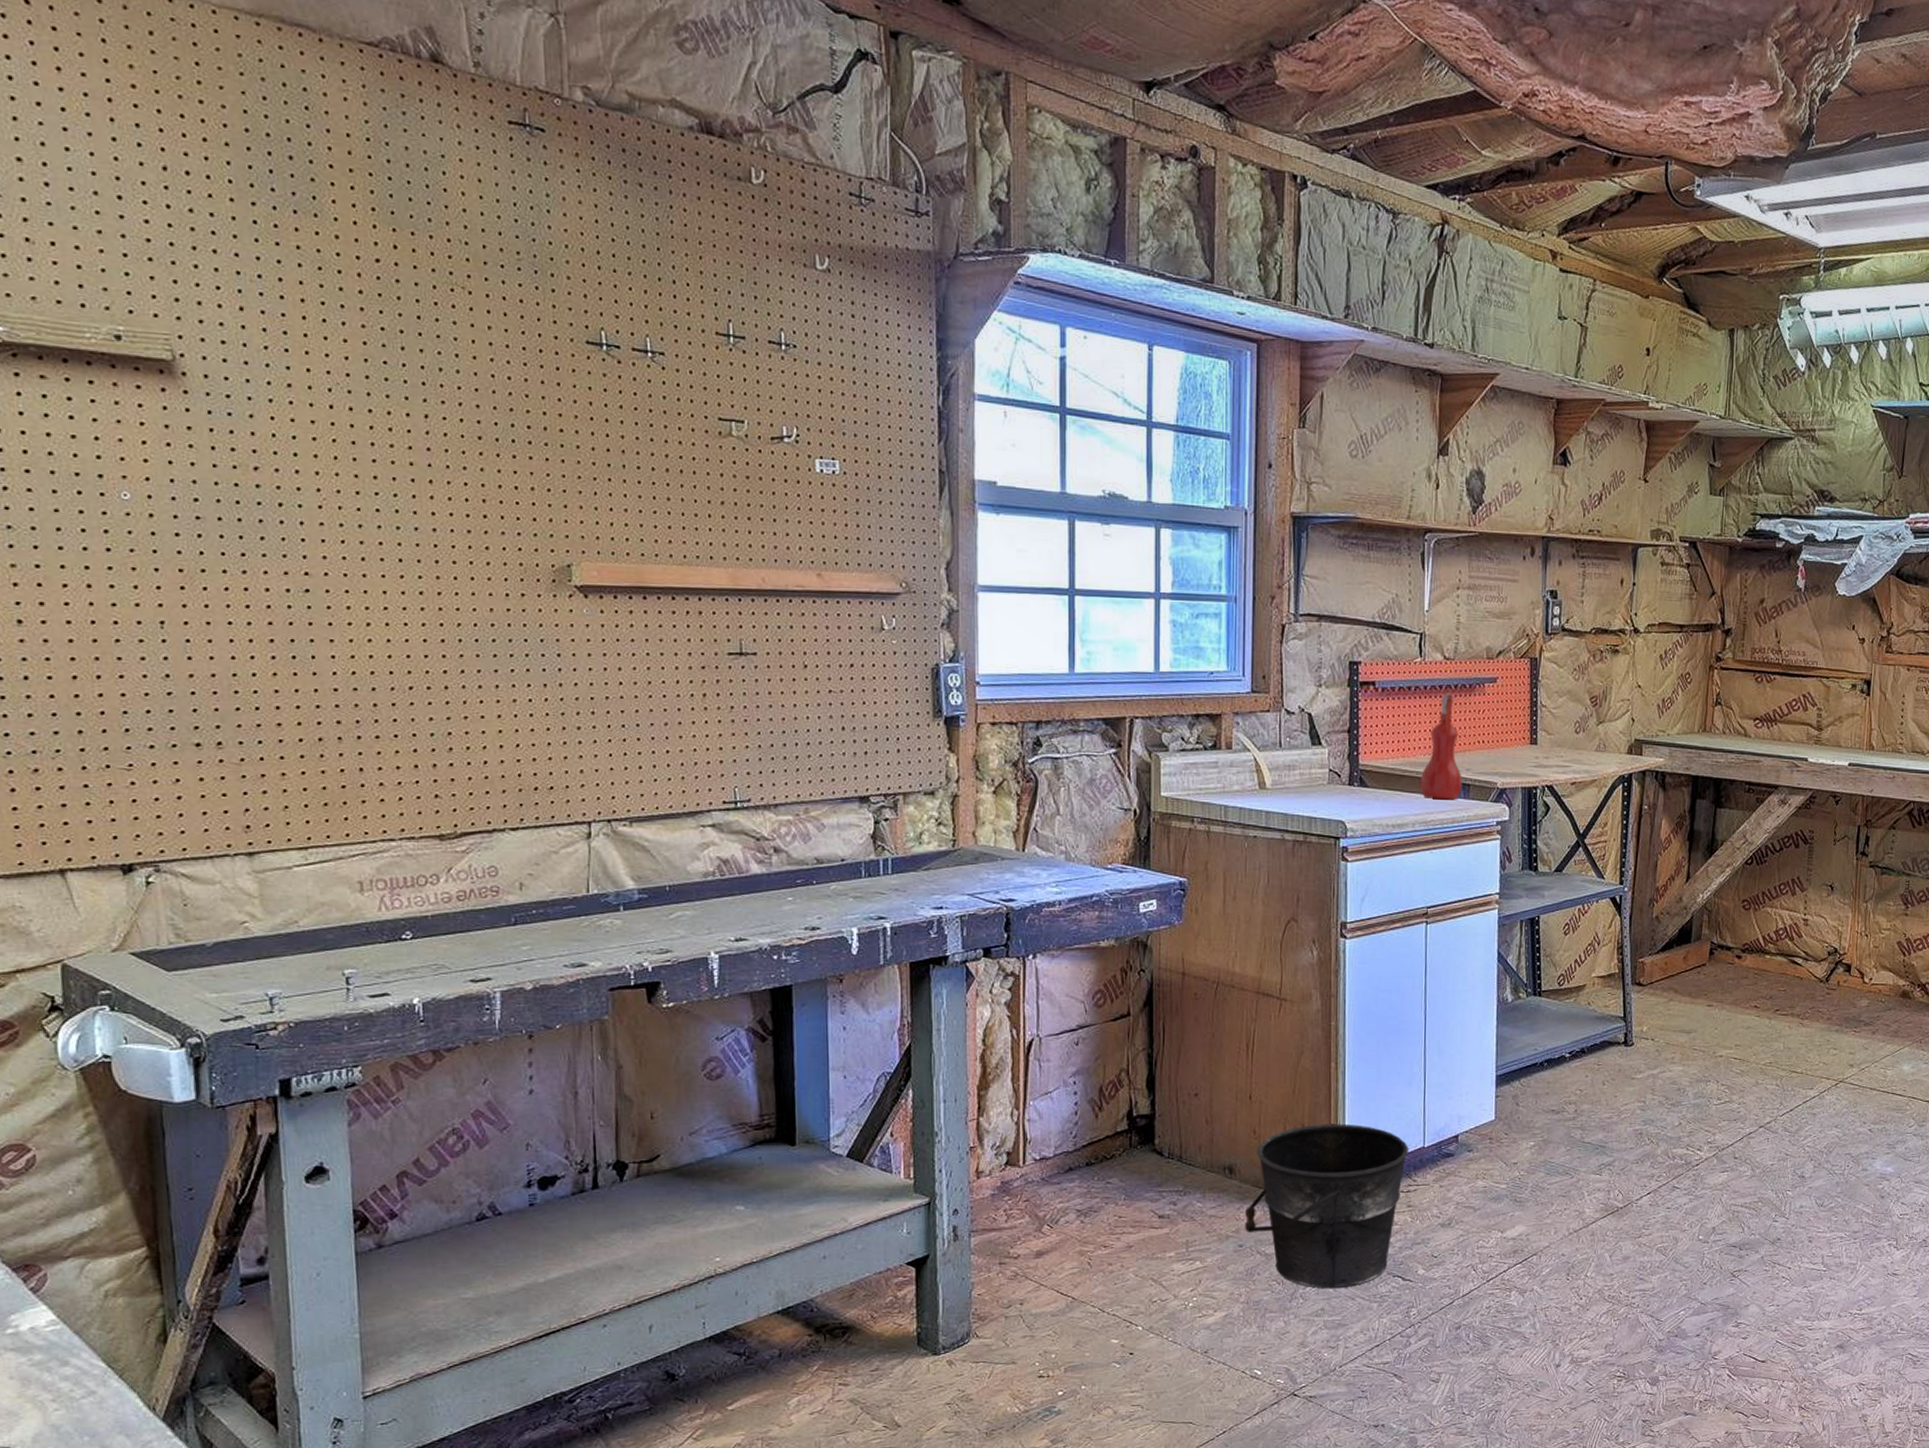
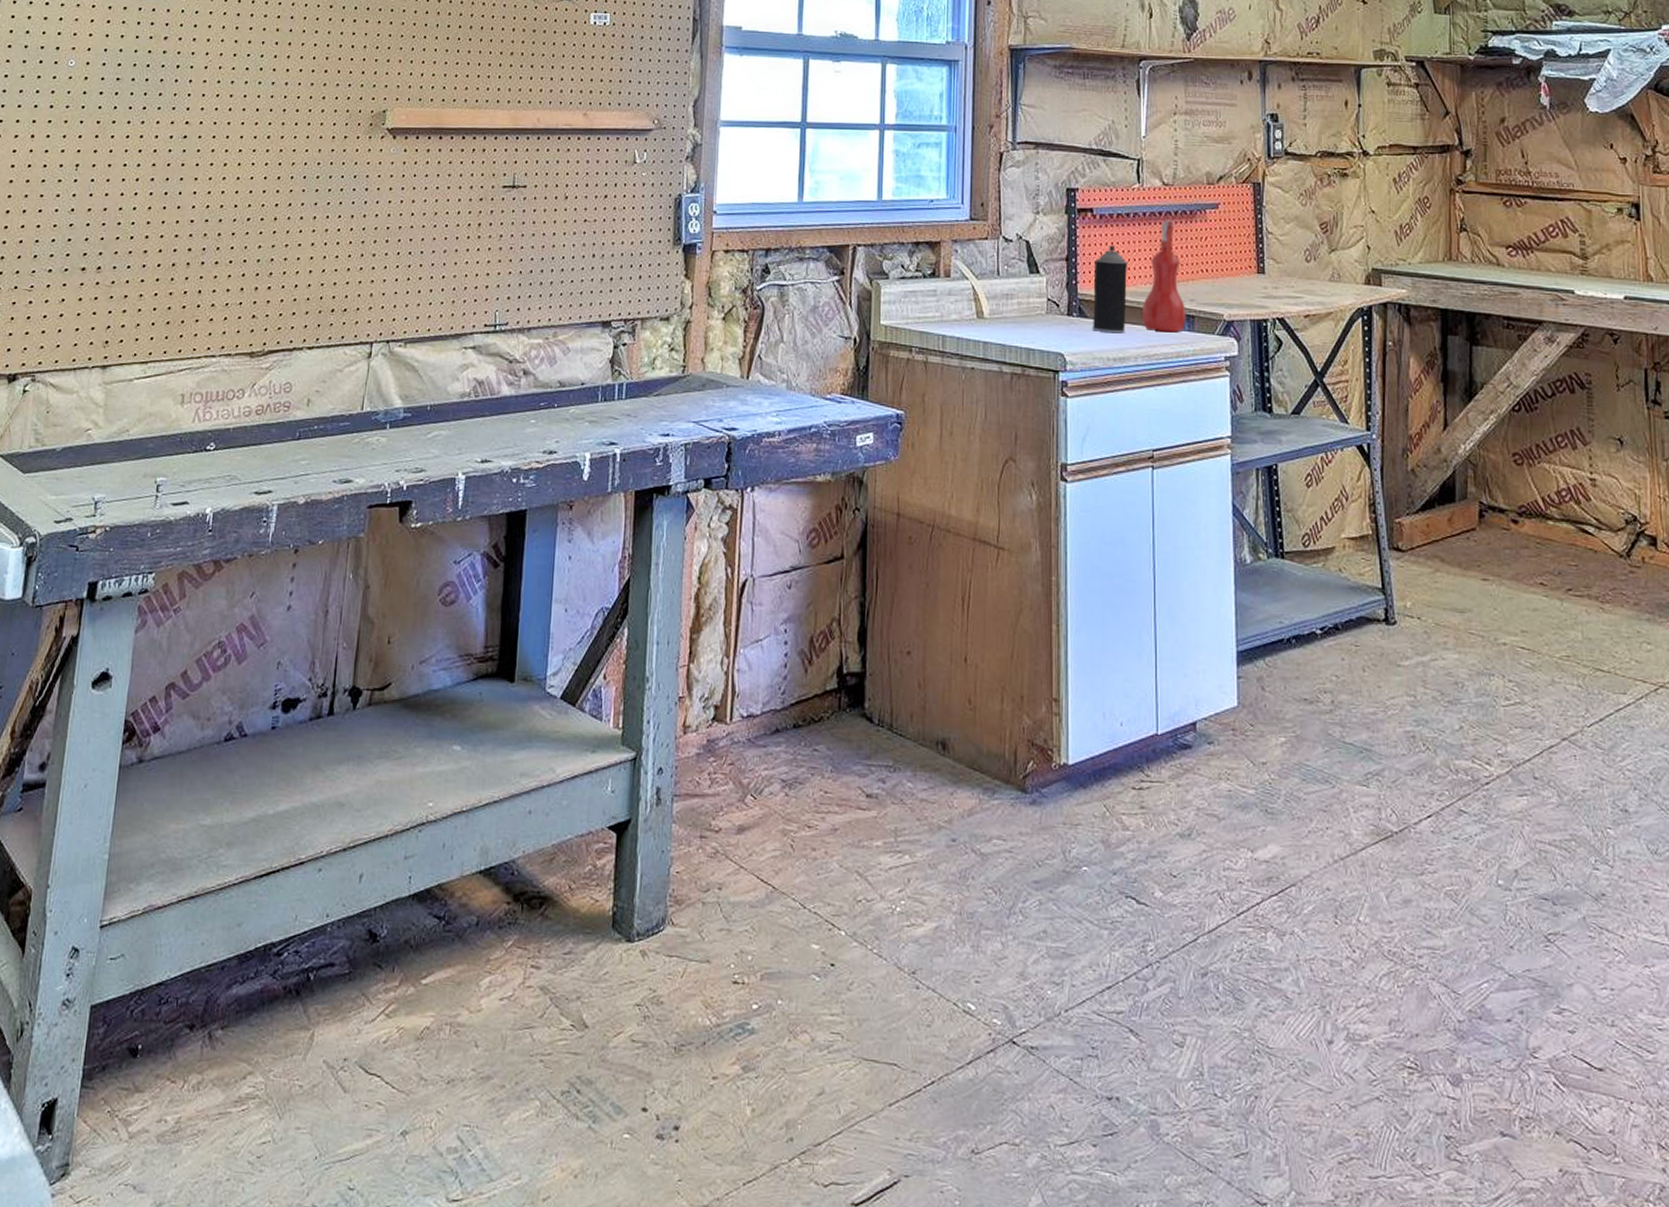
bucket: present [1245,1124,1409,1289] -> none [959,697,1141,906]
spray can: none [1372,717,1409,802] -> present [1092,245,1128,334]

